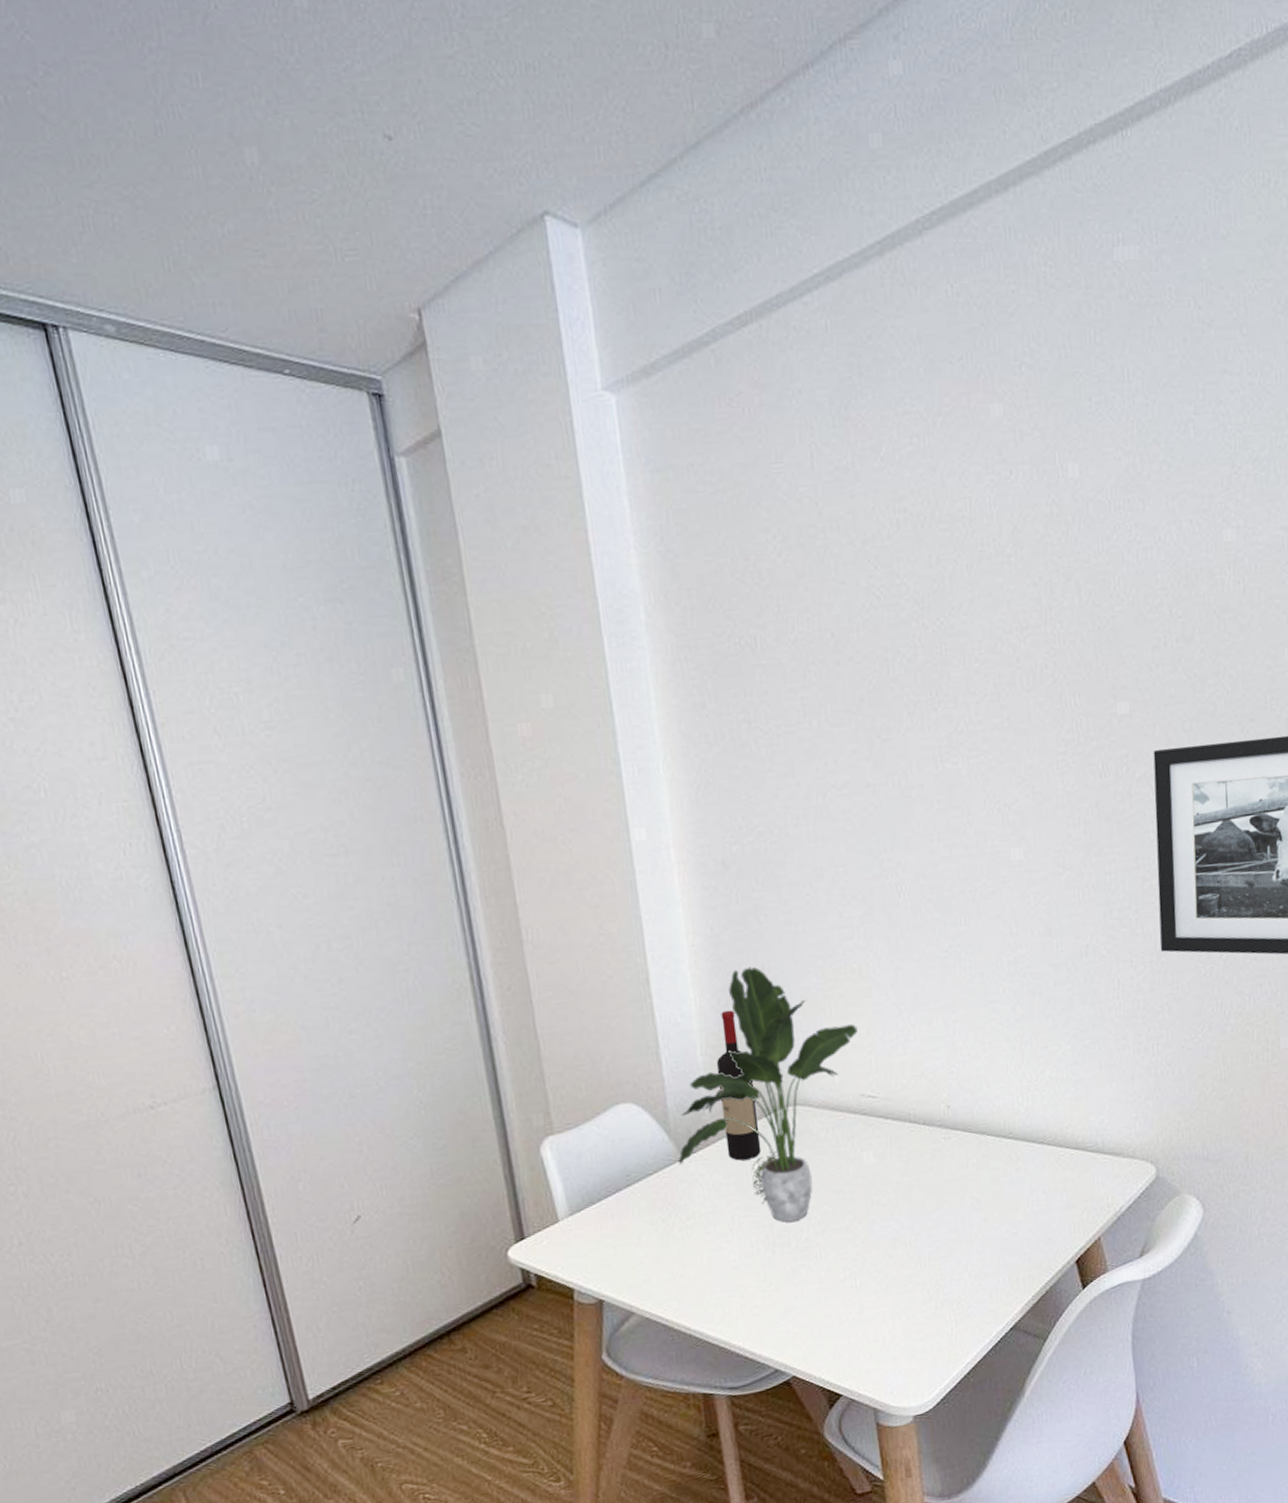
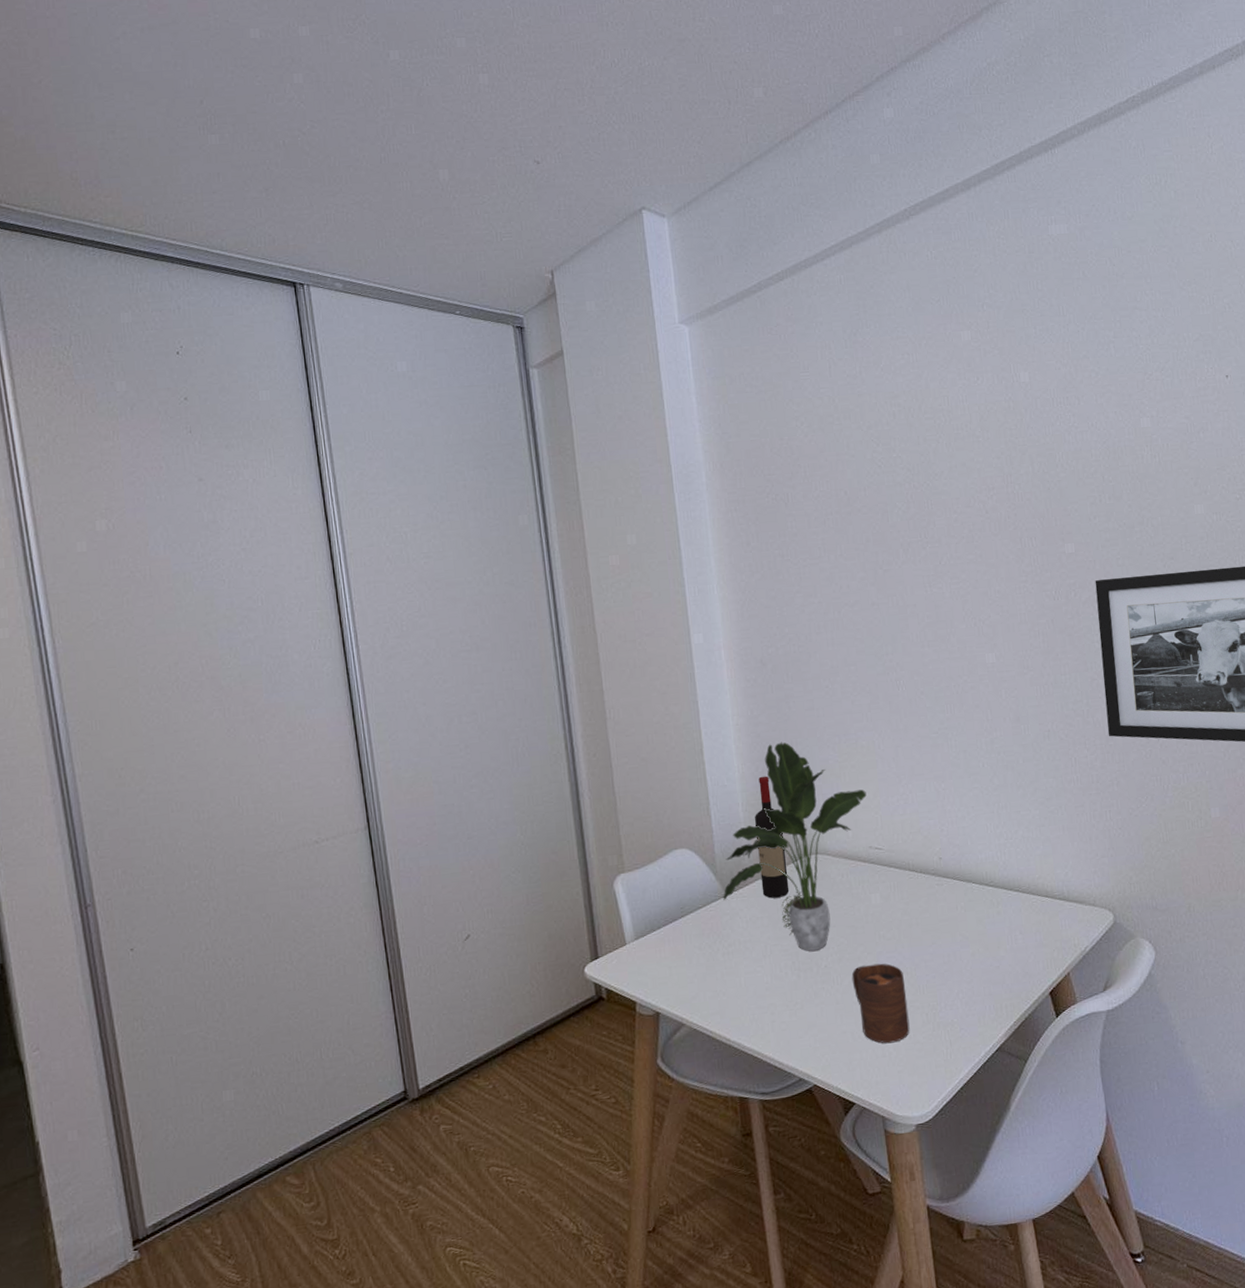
cup: none [838,1233,908,1327] -> present [851,963,910,1044]

